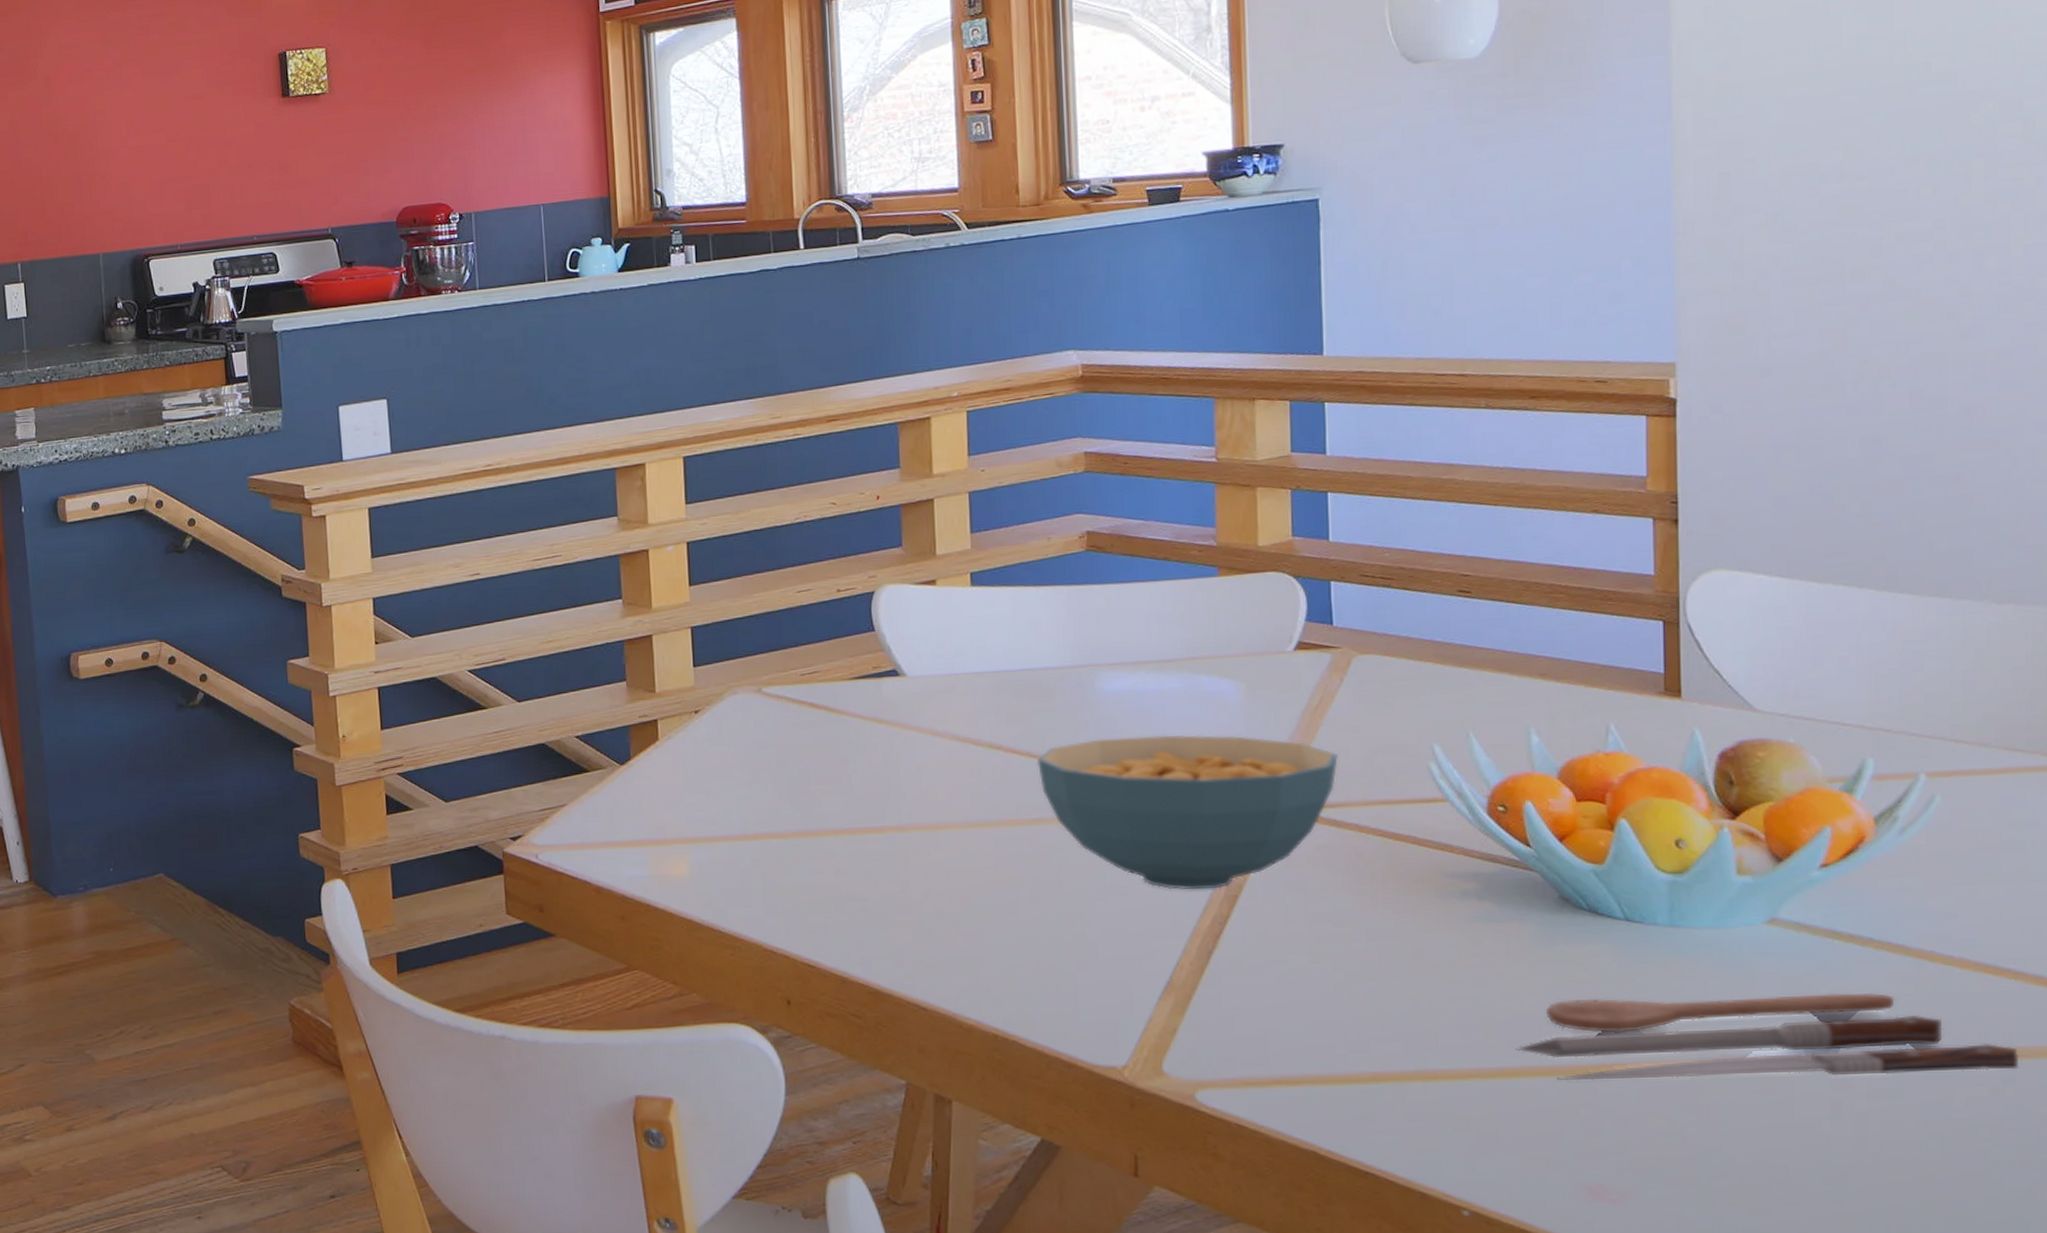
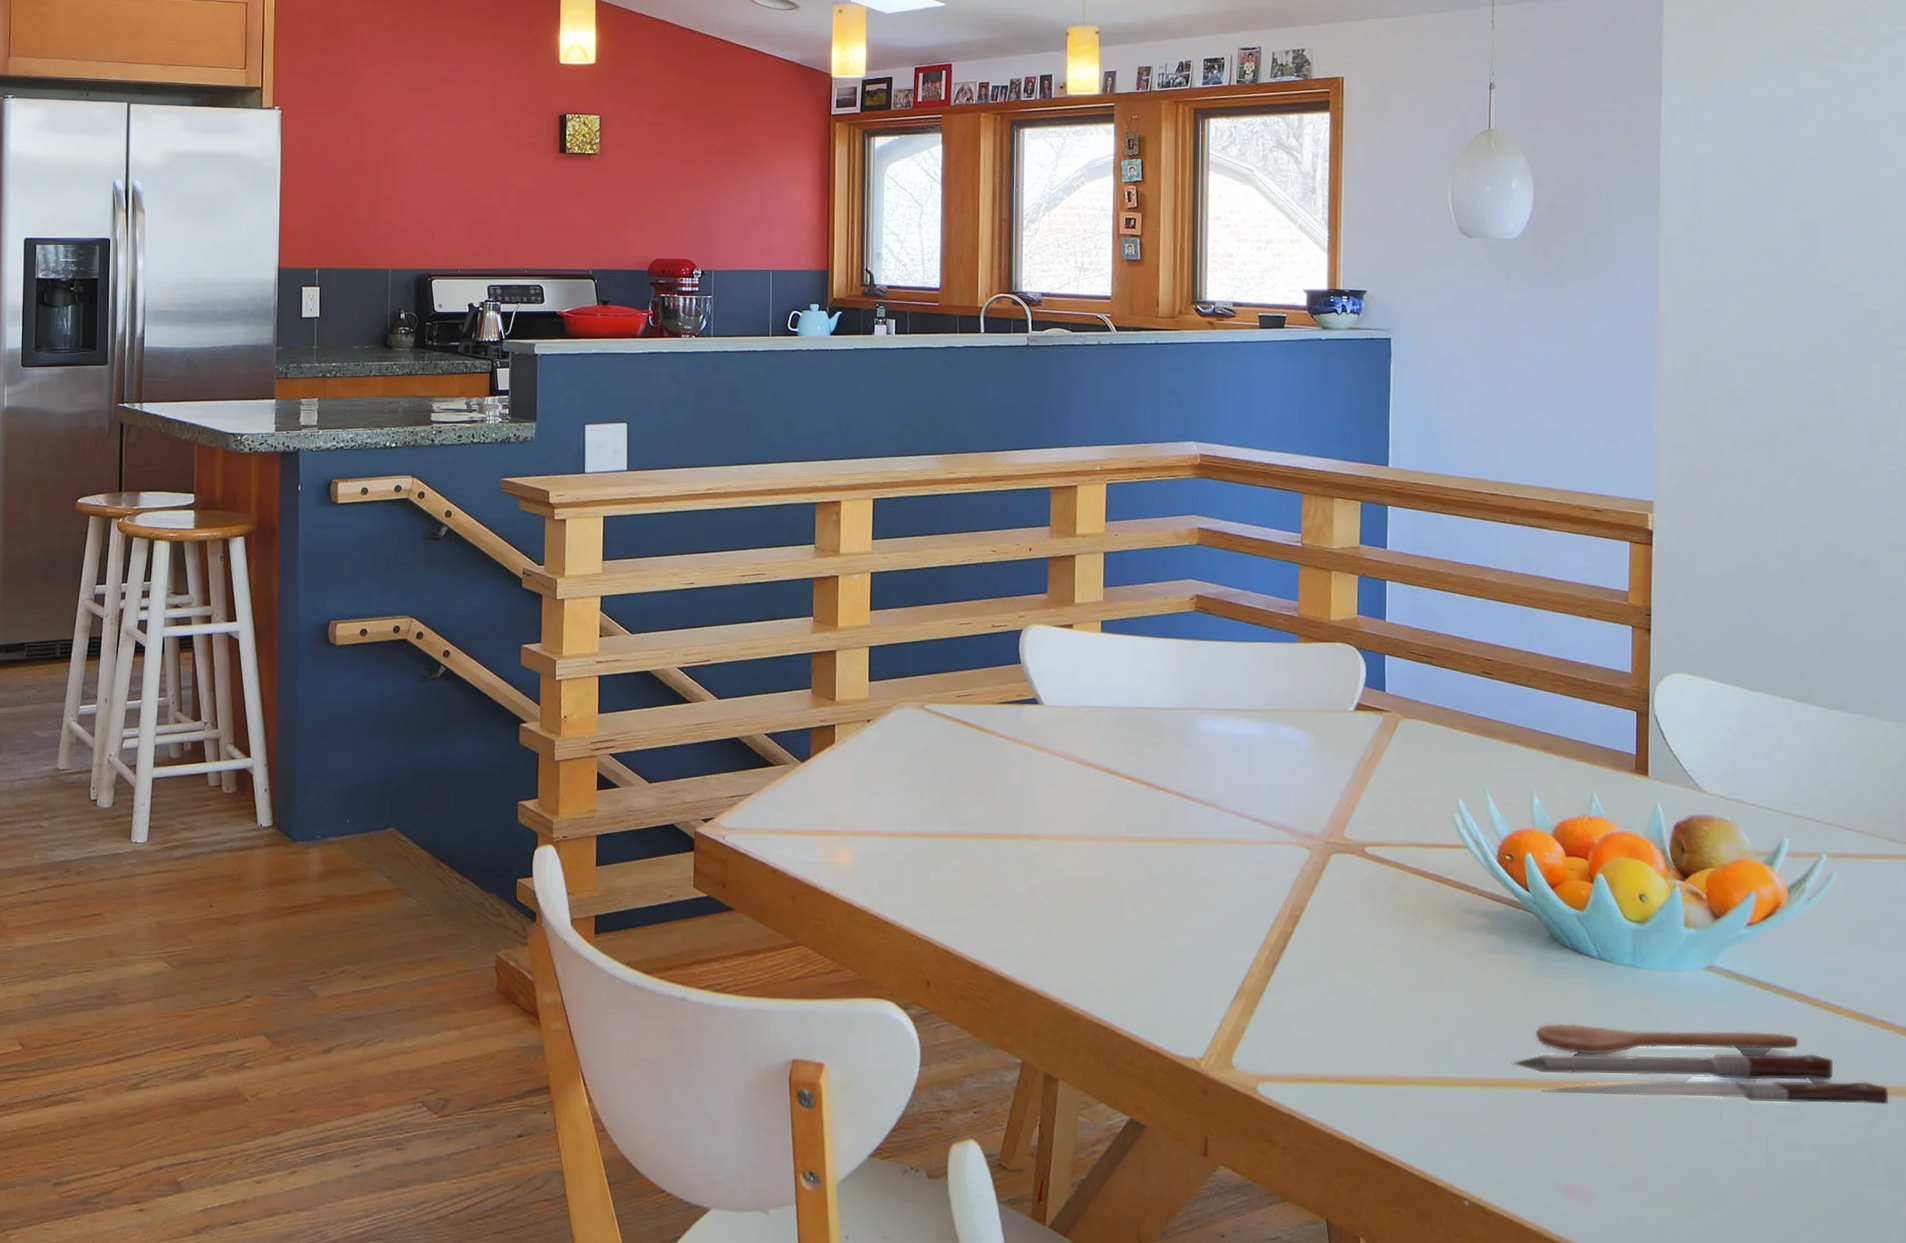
cereal bowl: present [1036,735,1339,890] -> none [1145,772,1385,909]

